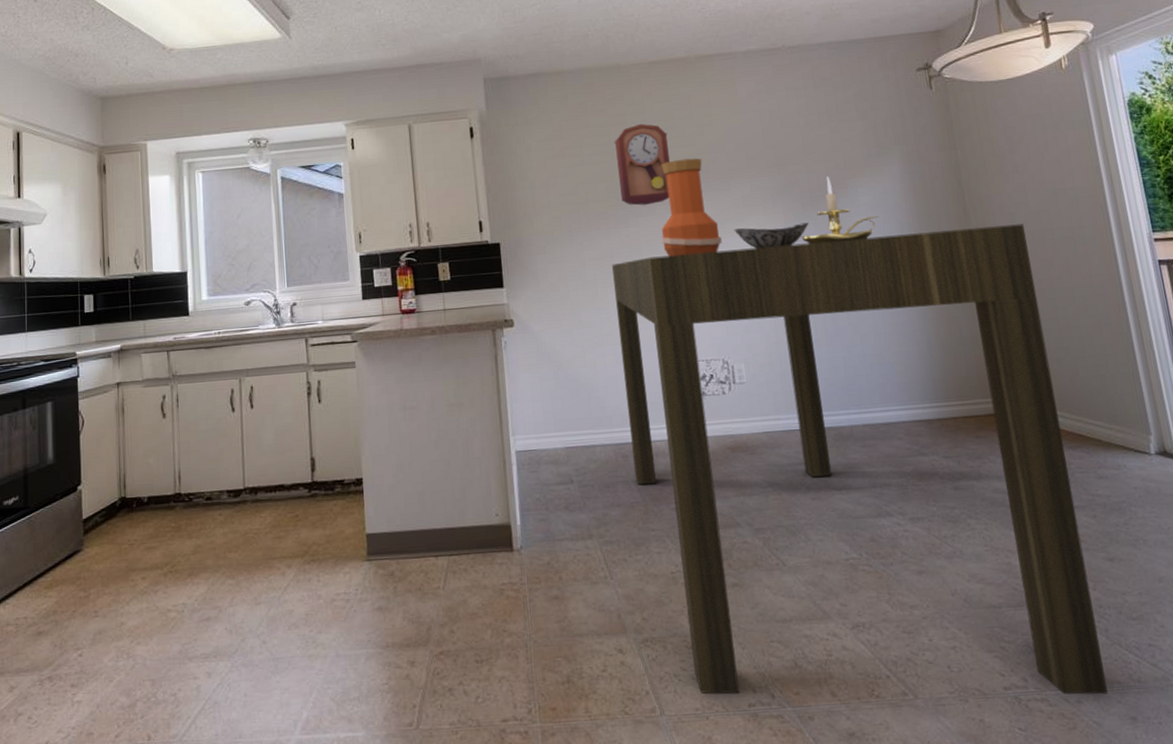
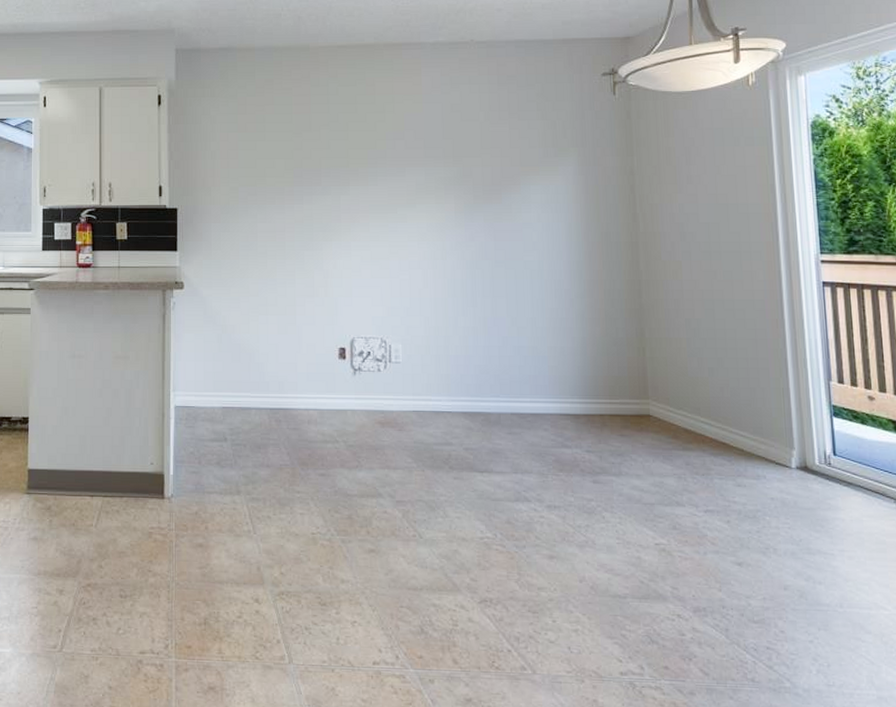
dining table: present [612,224,1109,695] -> none [282,234,722,689]
pendulum clock: present [614,123,670,206] -> none [296,105,349,184]
vase: present [661,158,722,257] -> none [333,143,392,236]
decorative bowl: present [734,222,809,249] -> none [405,215,479,236]
candle holder: present [801,176,879,244] -> none [469,171,549,236]

